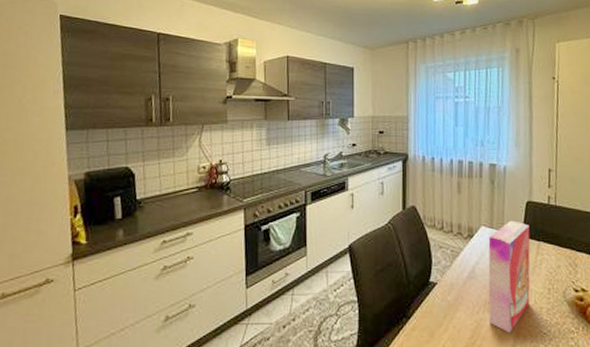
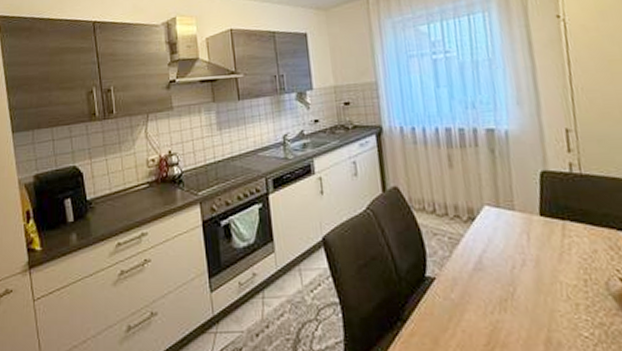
cereal box: present [488,220,530,333] -> none [495,196,561,338]

